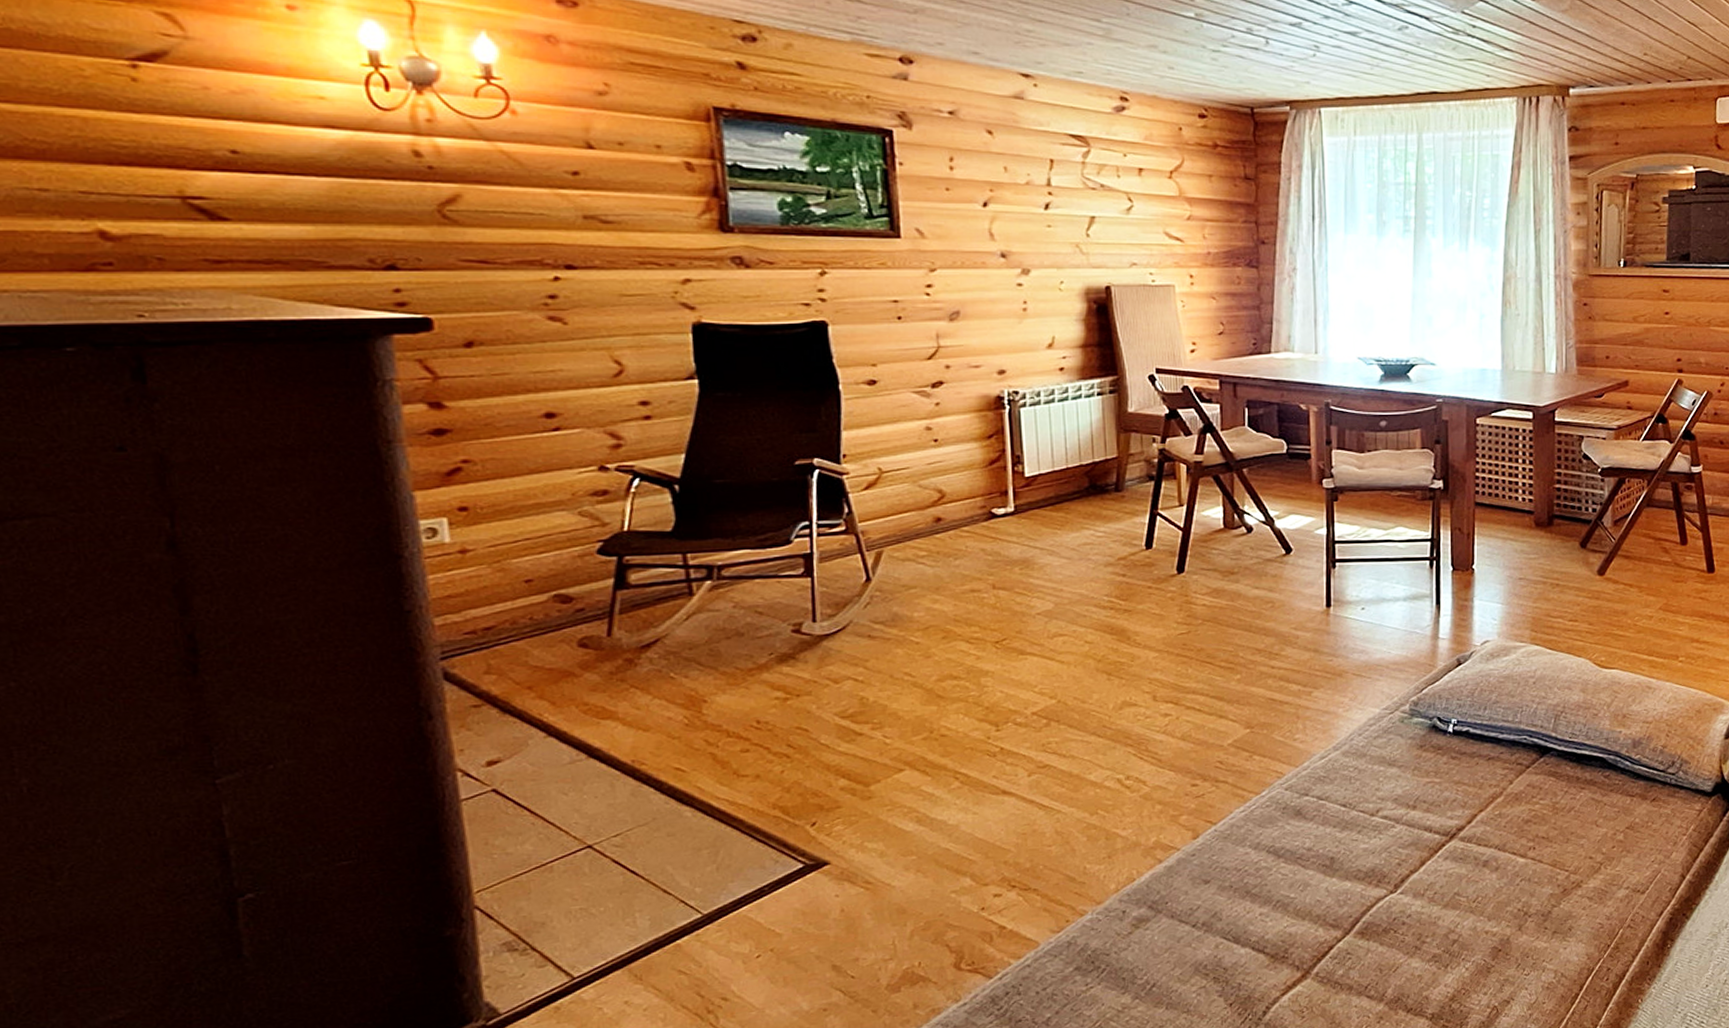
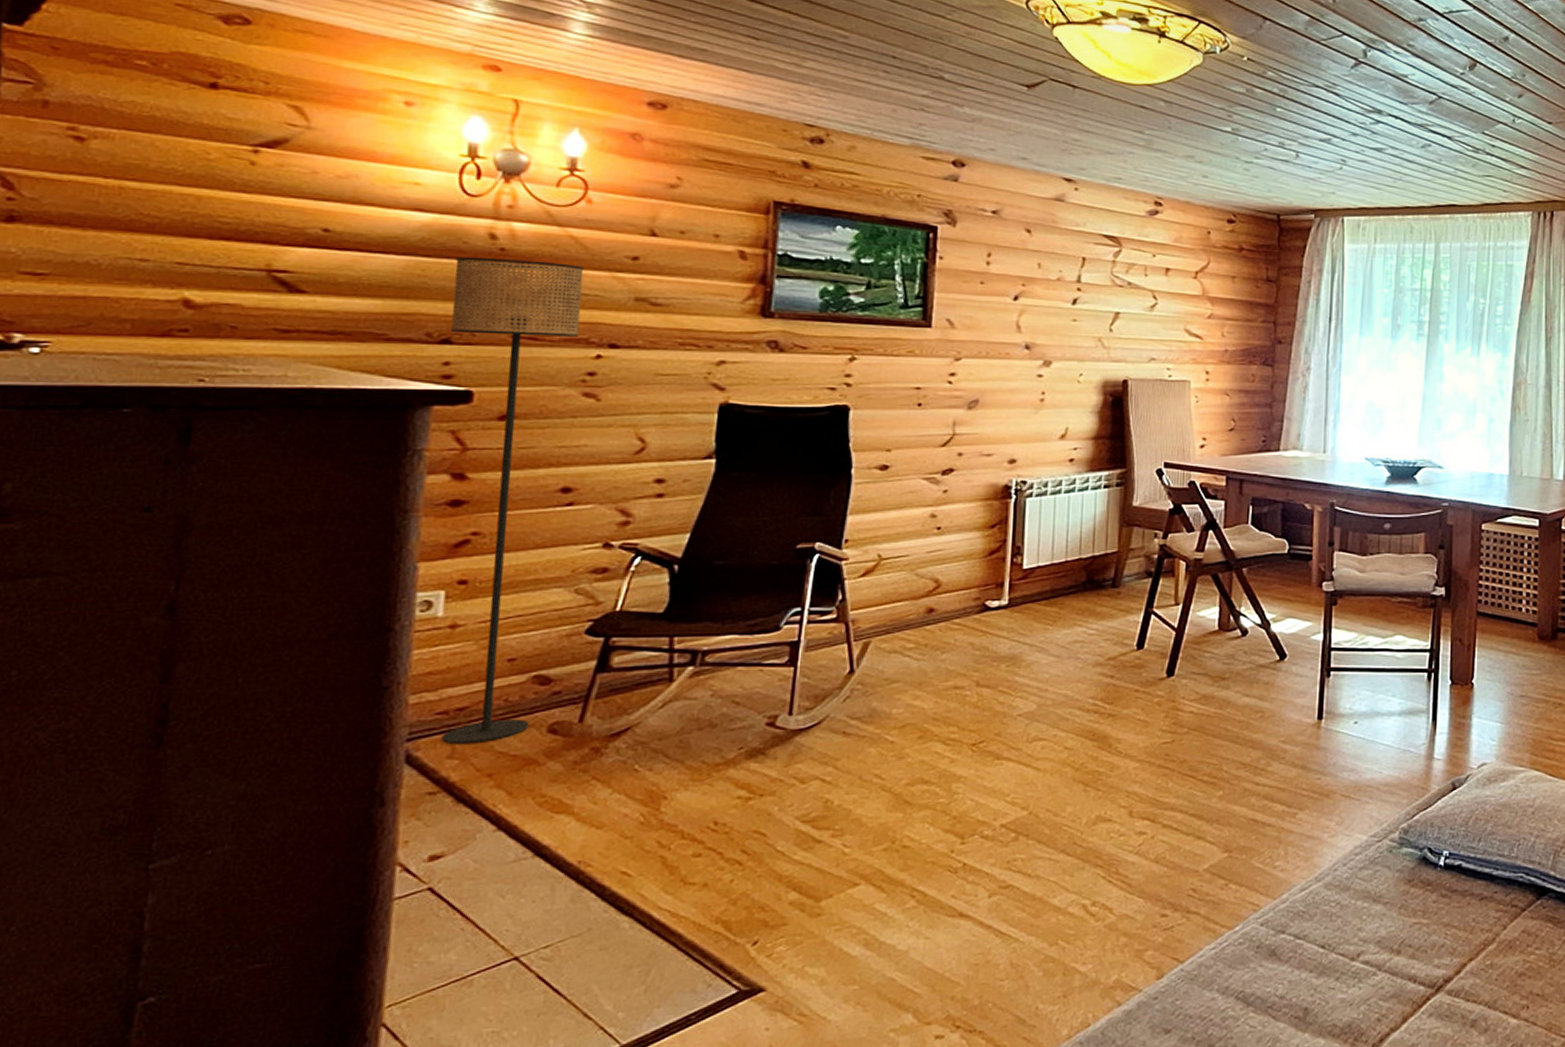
floor lamp: none [383,176,559,661] -> present [441,256,584,745]

